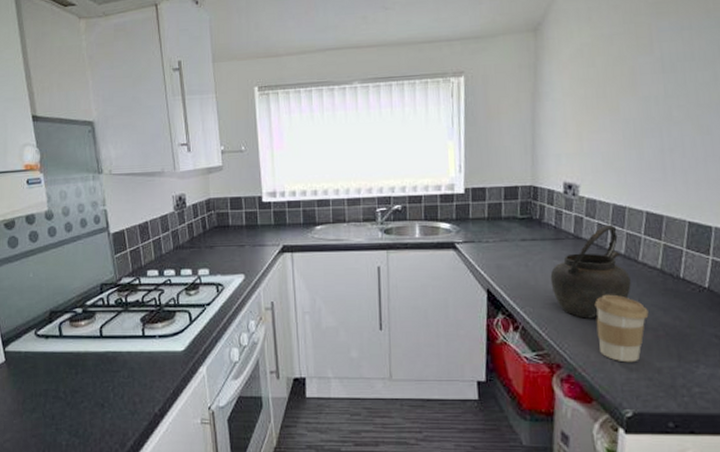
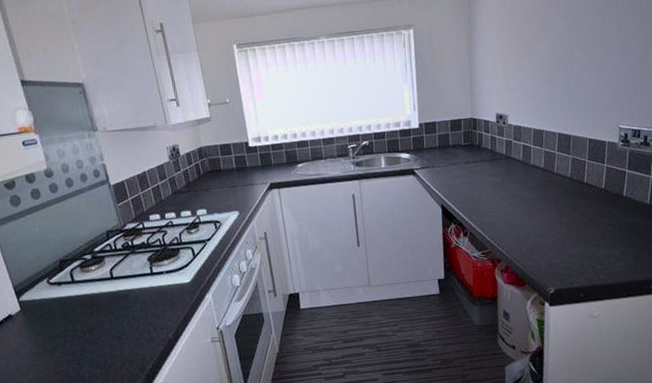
kettle: present [550,224,631,319] -> none [489,145,550,221]
coffee cup: present [595,294,649,363] -> none [523,200,563,252]

